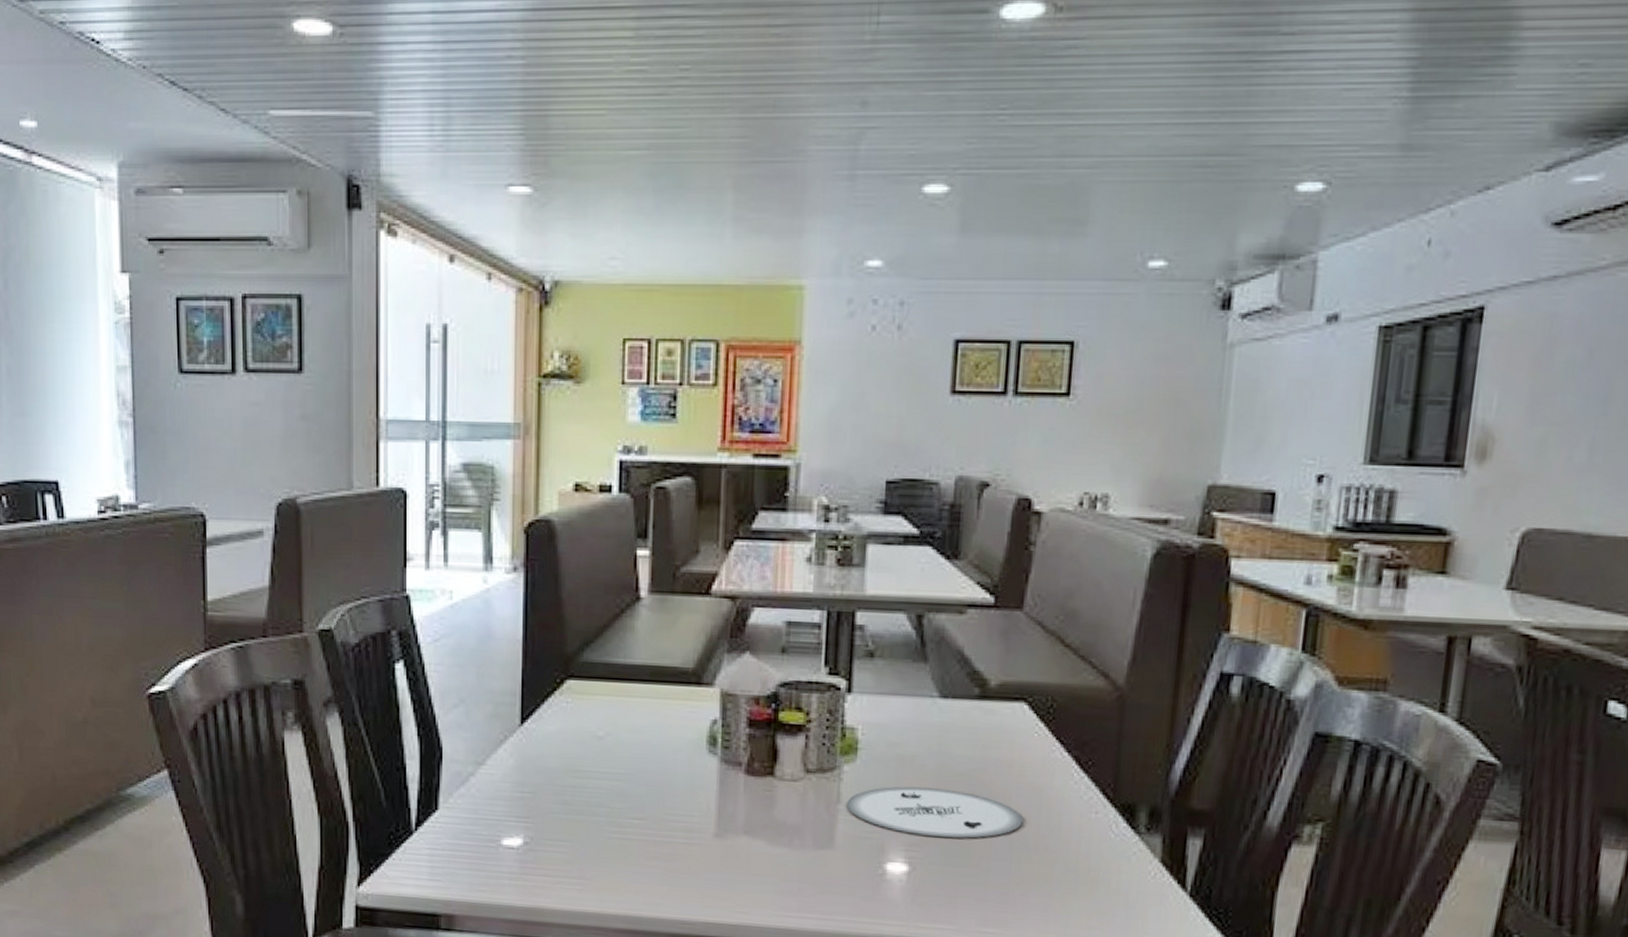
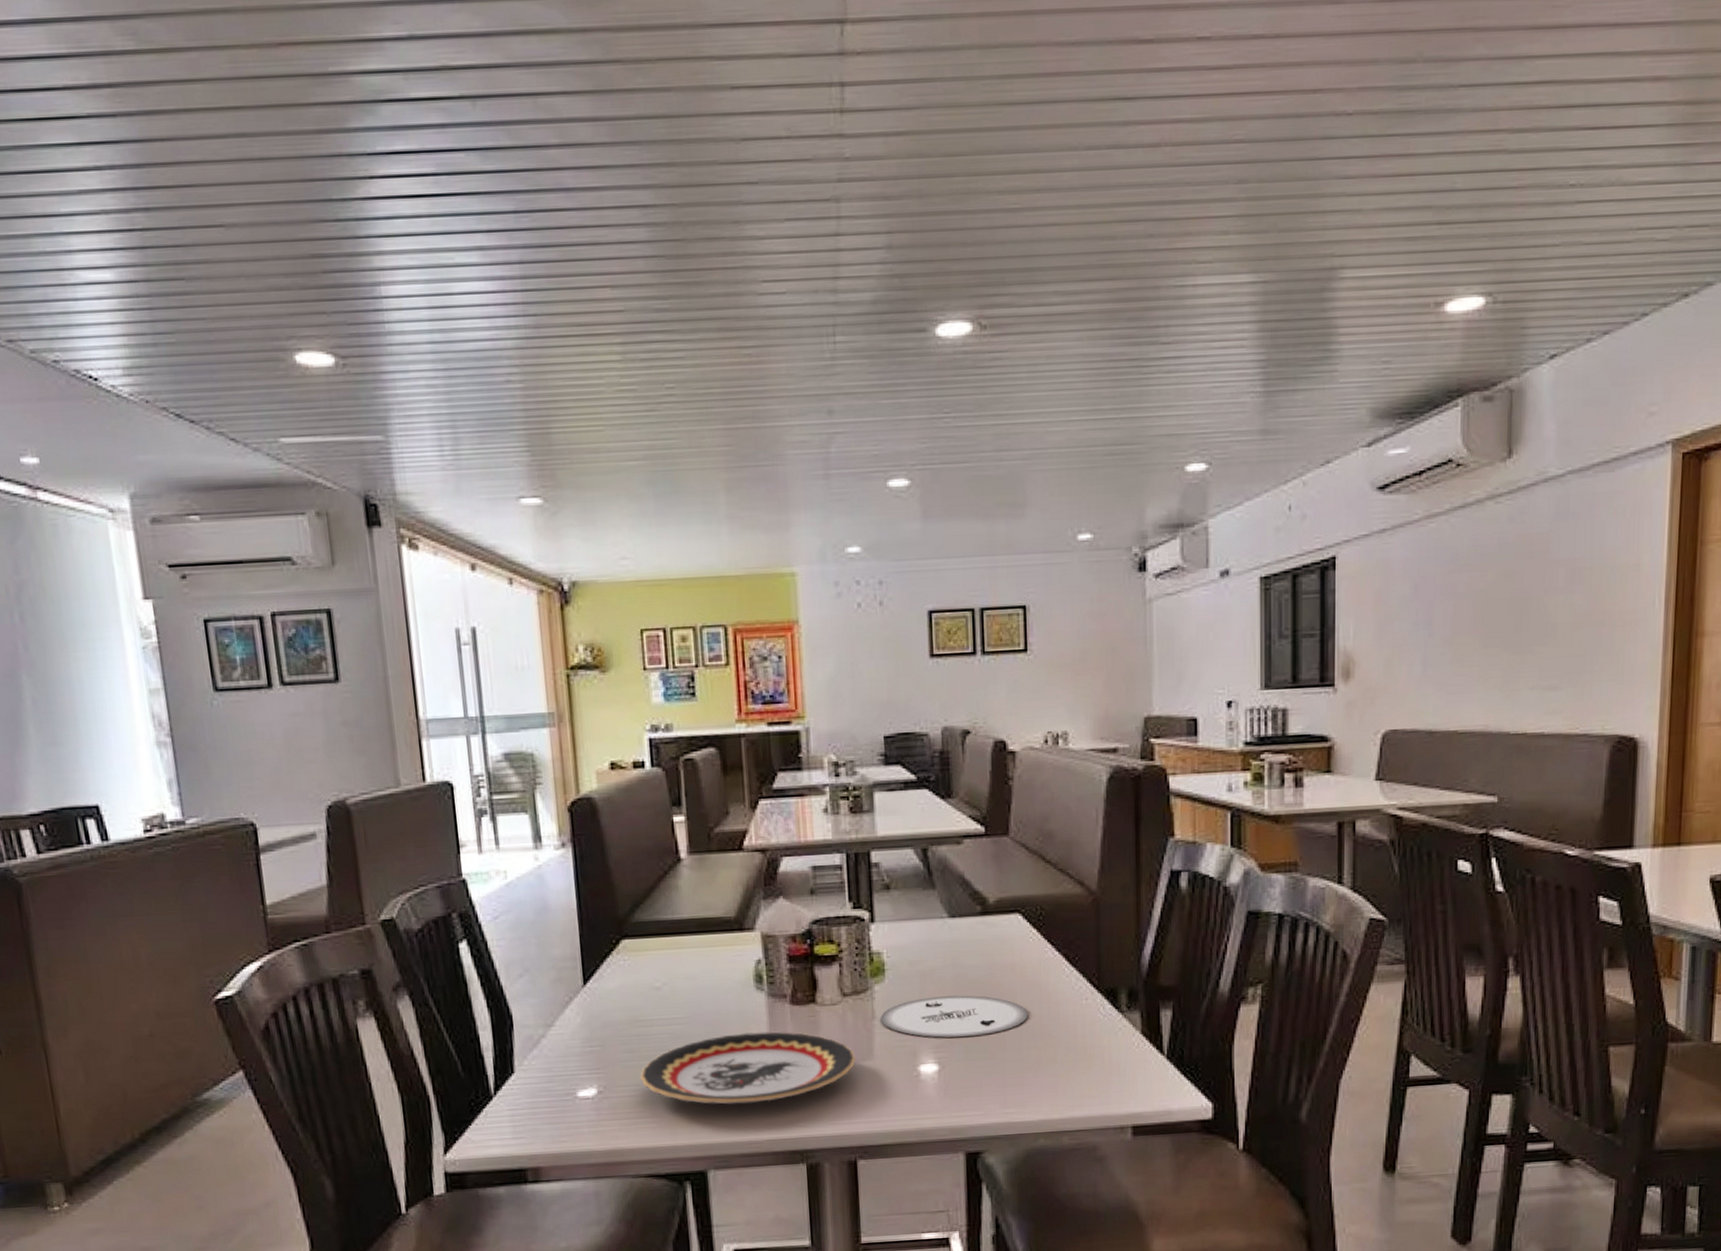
plate: none [571,798,814,880] -> present [640,1031,856,1105]

